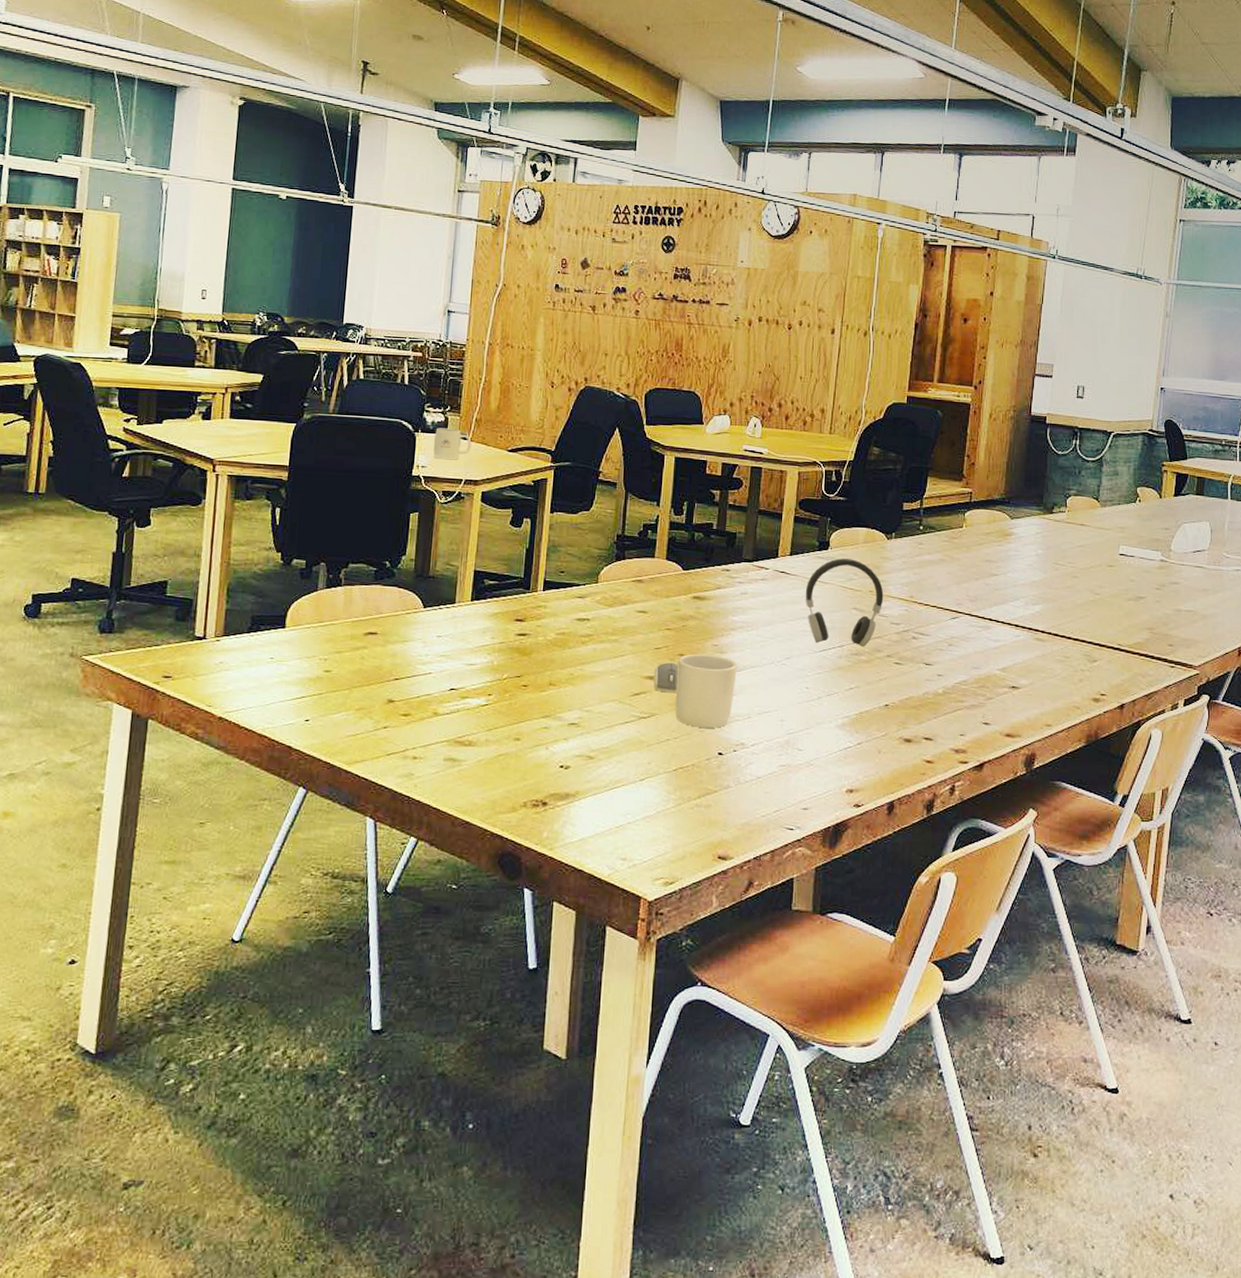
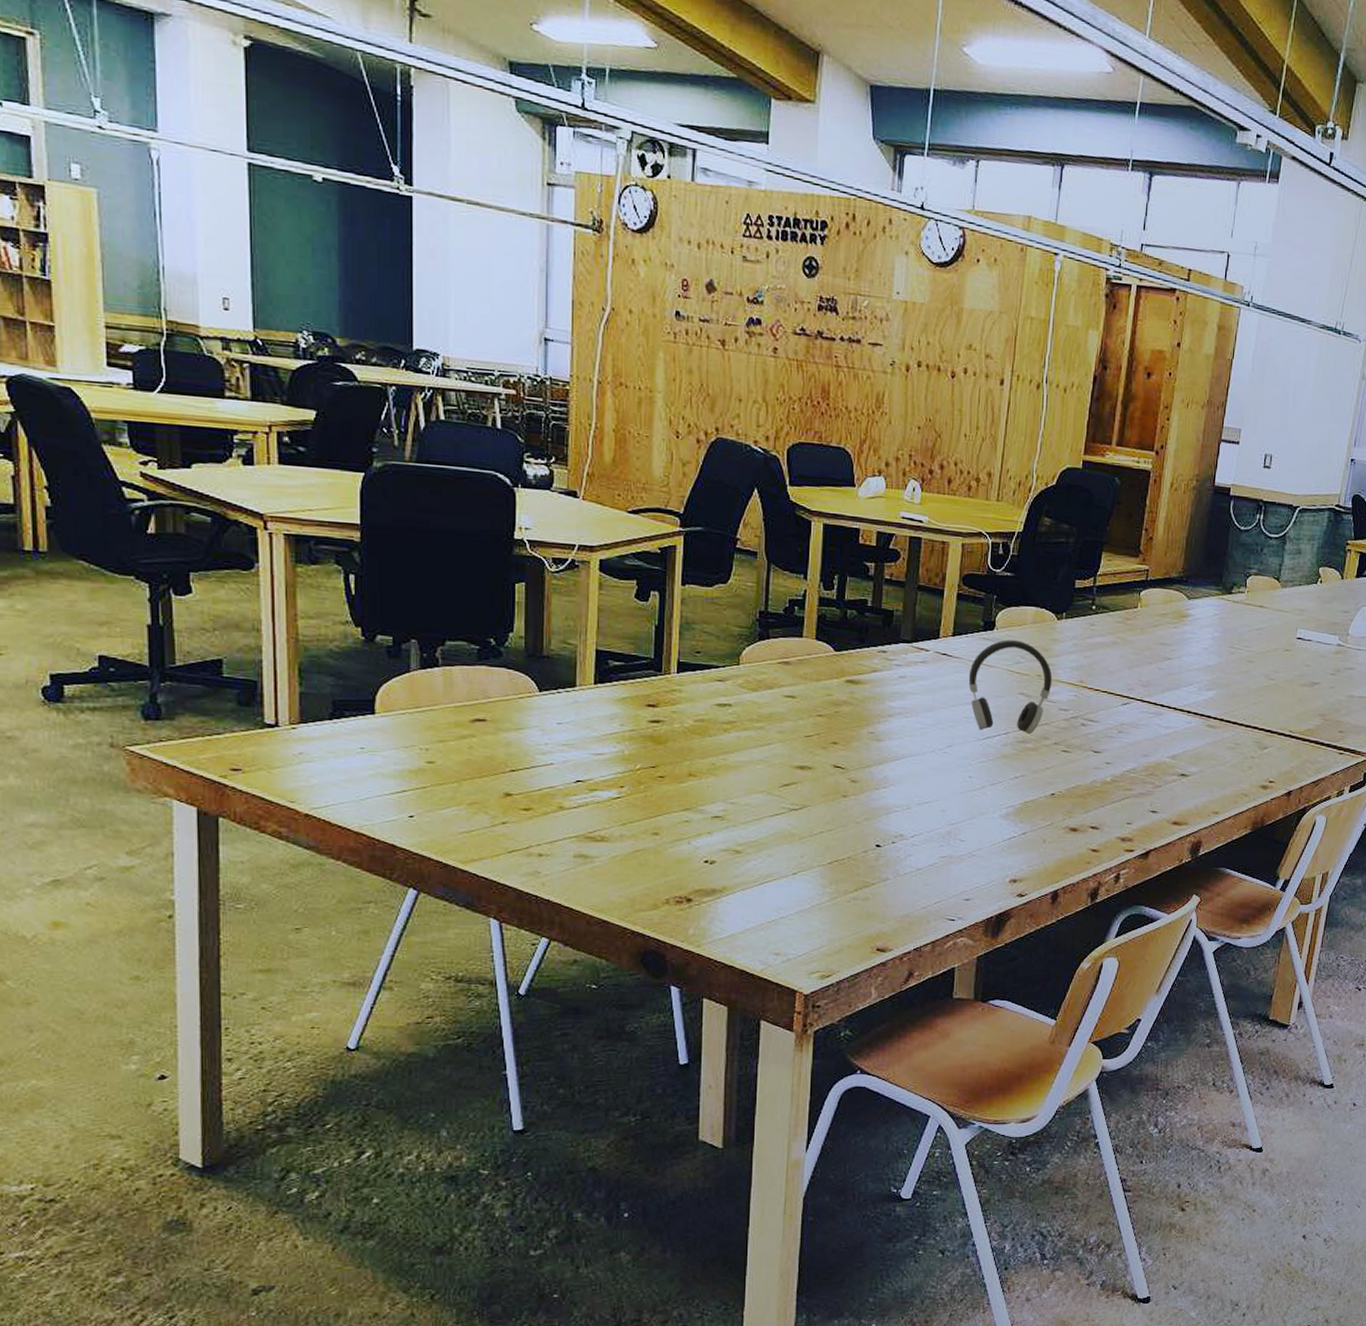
mug: present [433,427,472,460] -> none [539,482,584,522]
computer mouse: present [653,662,678,693] -> none [805,751,831,784]
mug: present [675,653,737,728] -> none [828,741,896,819]

